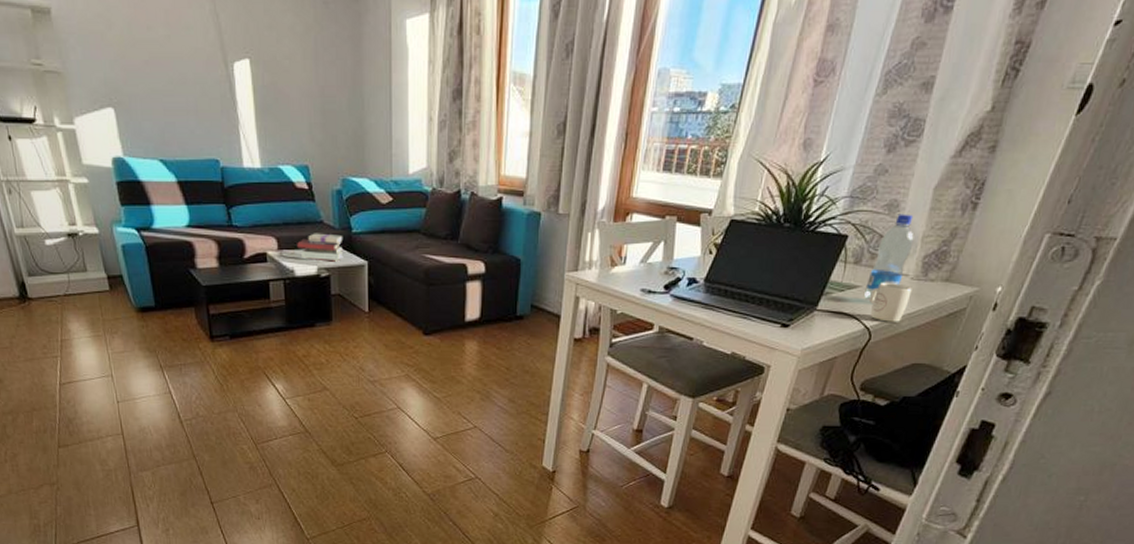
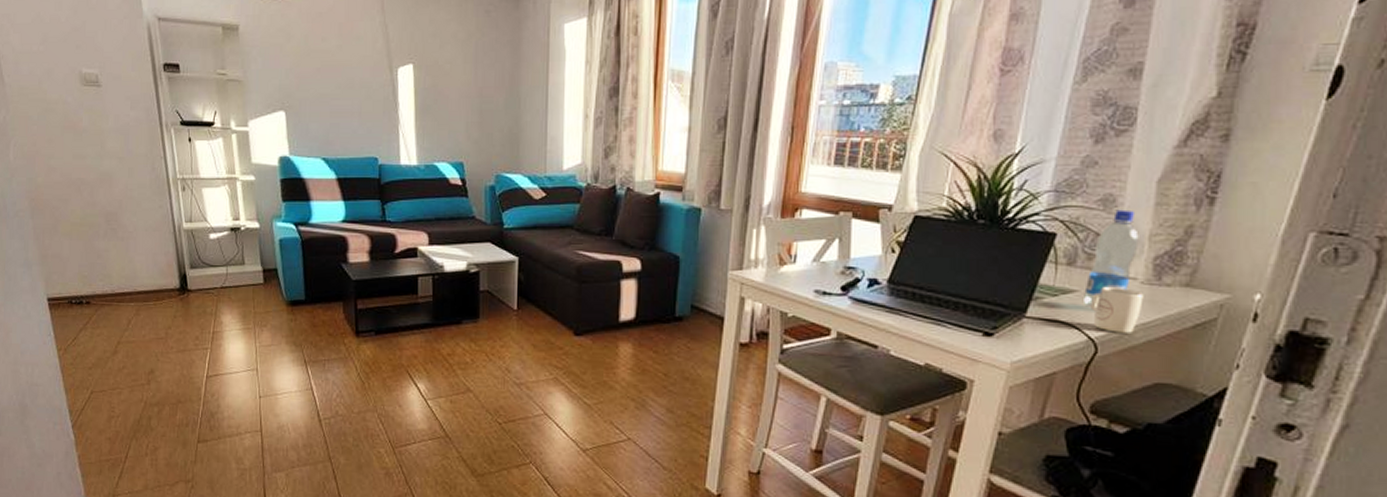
books: present [297,233,344,262] -> none [448,228,494,258]

